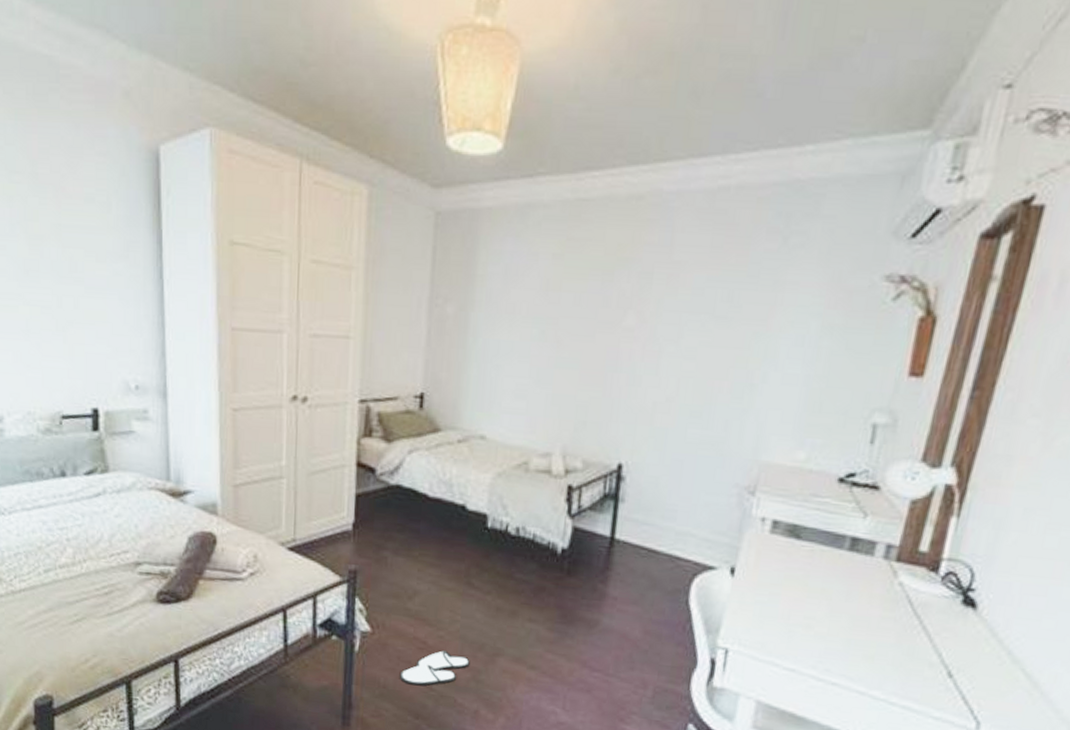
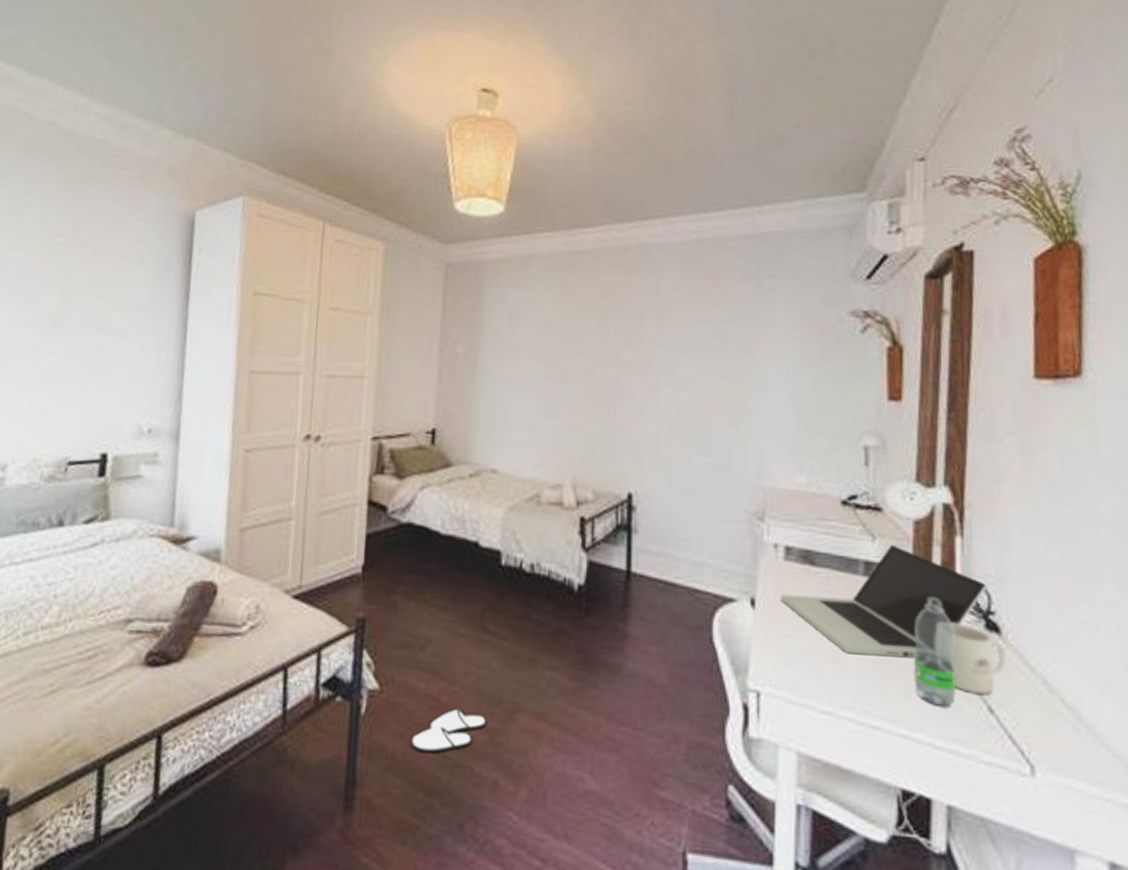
laptop: none [761,522,973,627] -> present [781,544,987,659]
bottle: none [880,572,931,670] -> present [913,596,957,707]
mug: none [918,597,978,662] -> present [951,623,1007,695]

